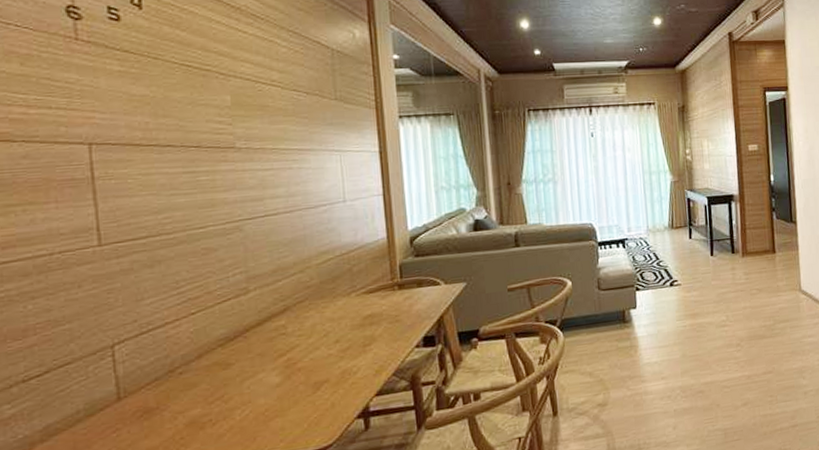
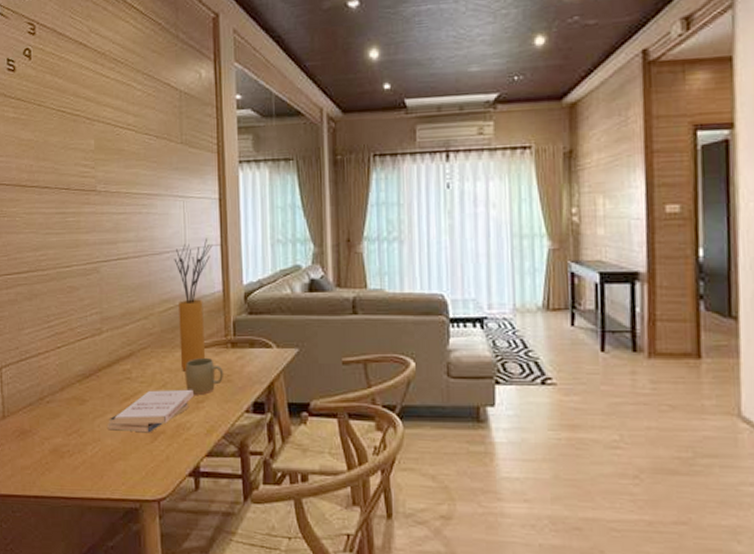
books: none [258,334,359,389] -> present [106,389,193,433]
vase: none [332,189,375,319] -> present [174,238,213,371]
mug: none [348,302,391,340] -> present [184,357,223,395]

